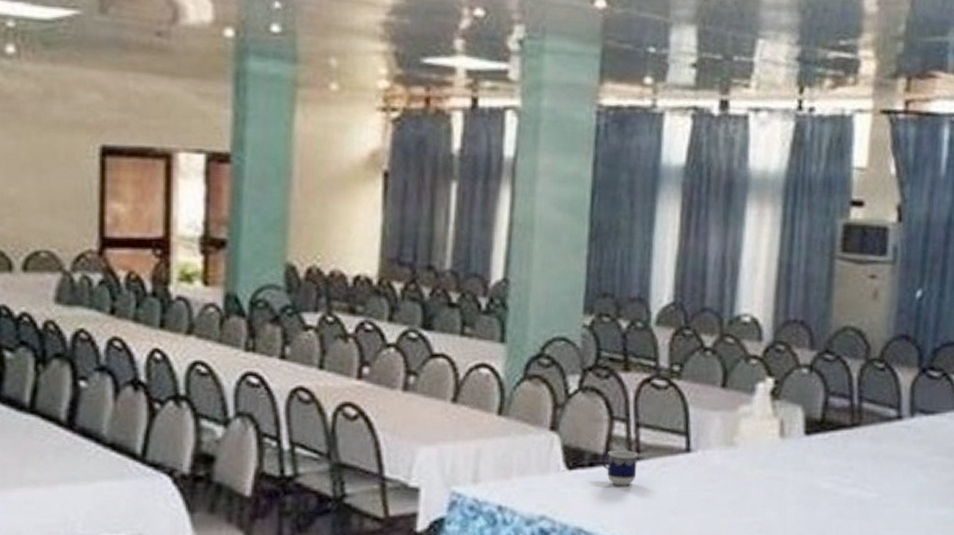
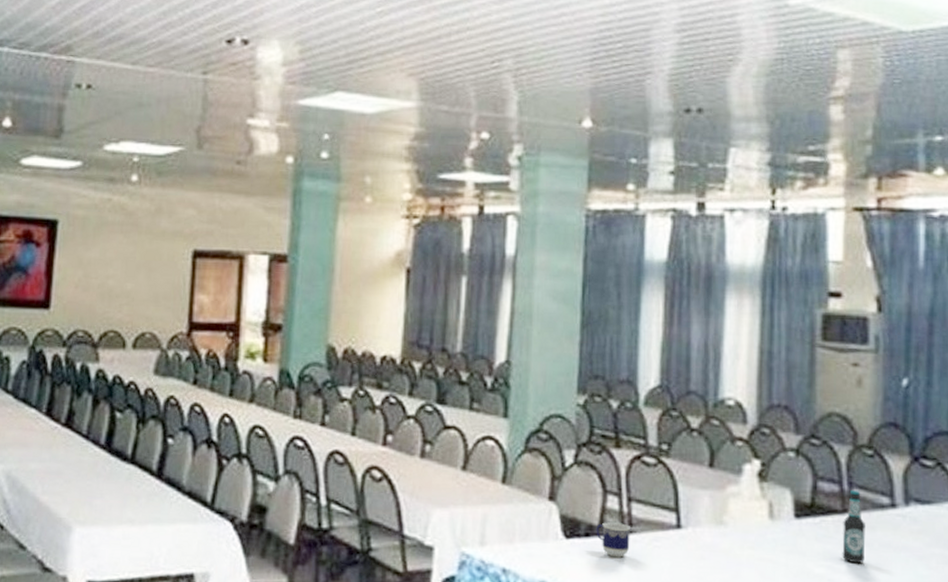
bottle: none [848,405,872,477] -> present [842,491,866,564]

